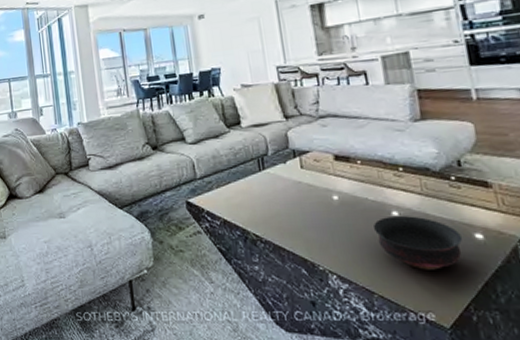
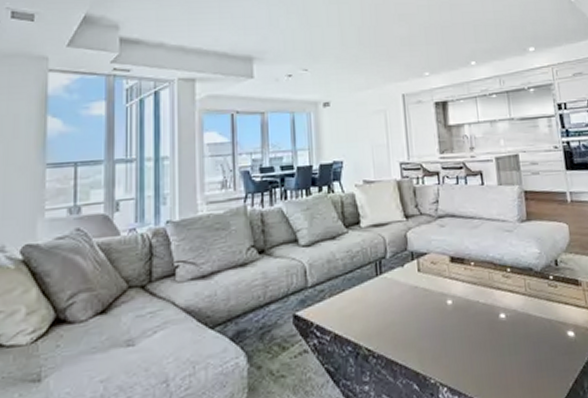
bowl: present [373,216,463,270] -> none [482,317,558,373]

